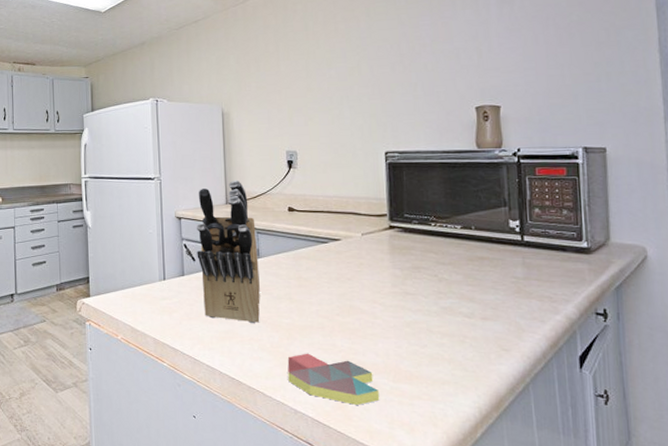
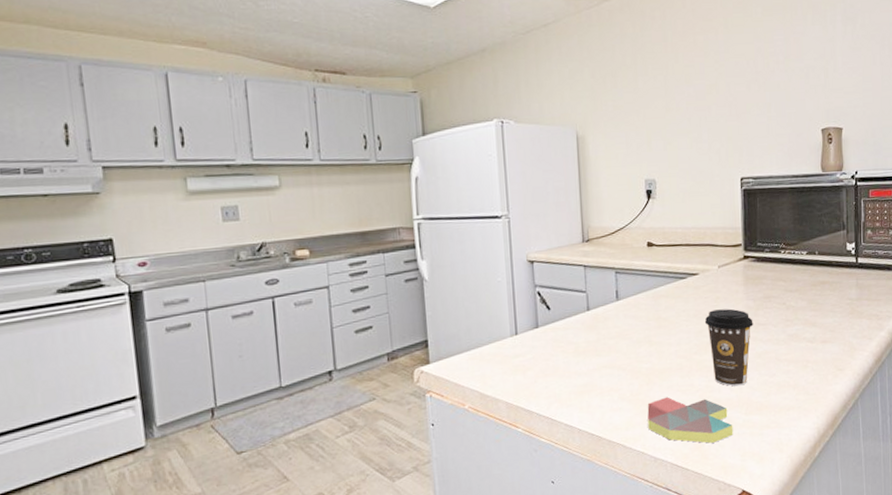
knife block: present [197,180,260,323] -> none [551,214,620,373]
coffee cup: none [347,275,401,352] -> present [704,308,753,387]

